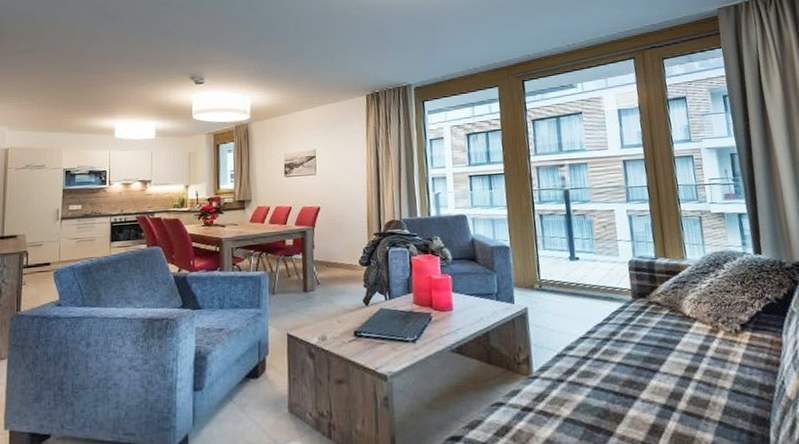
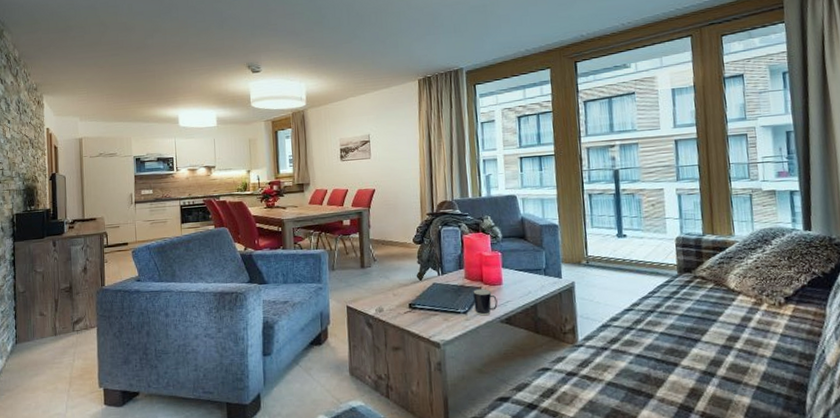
mug: none [422,315,448,345] -> present [473,289,498,316]

